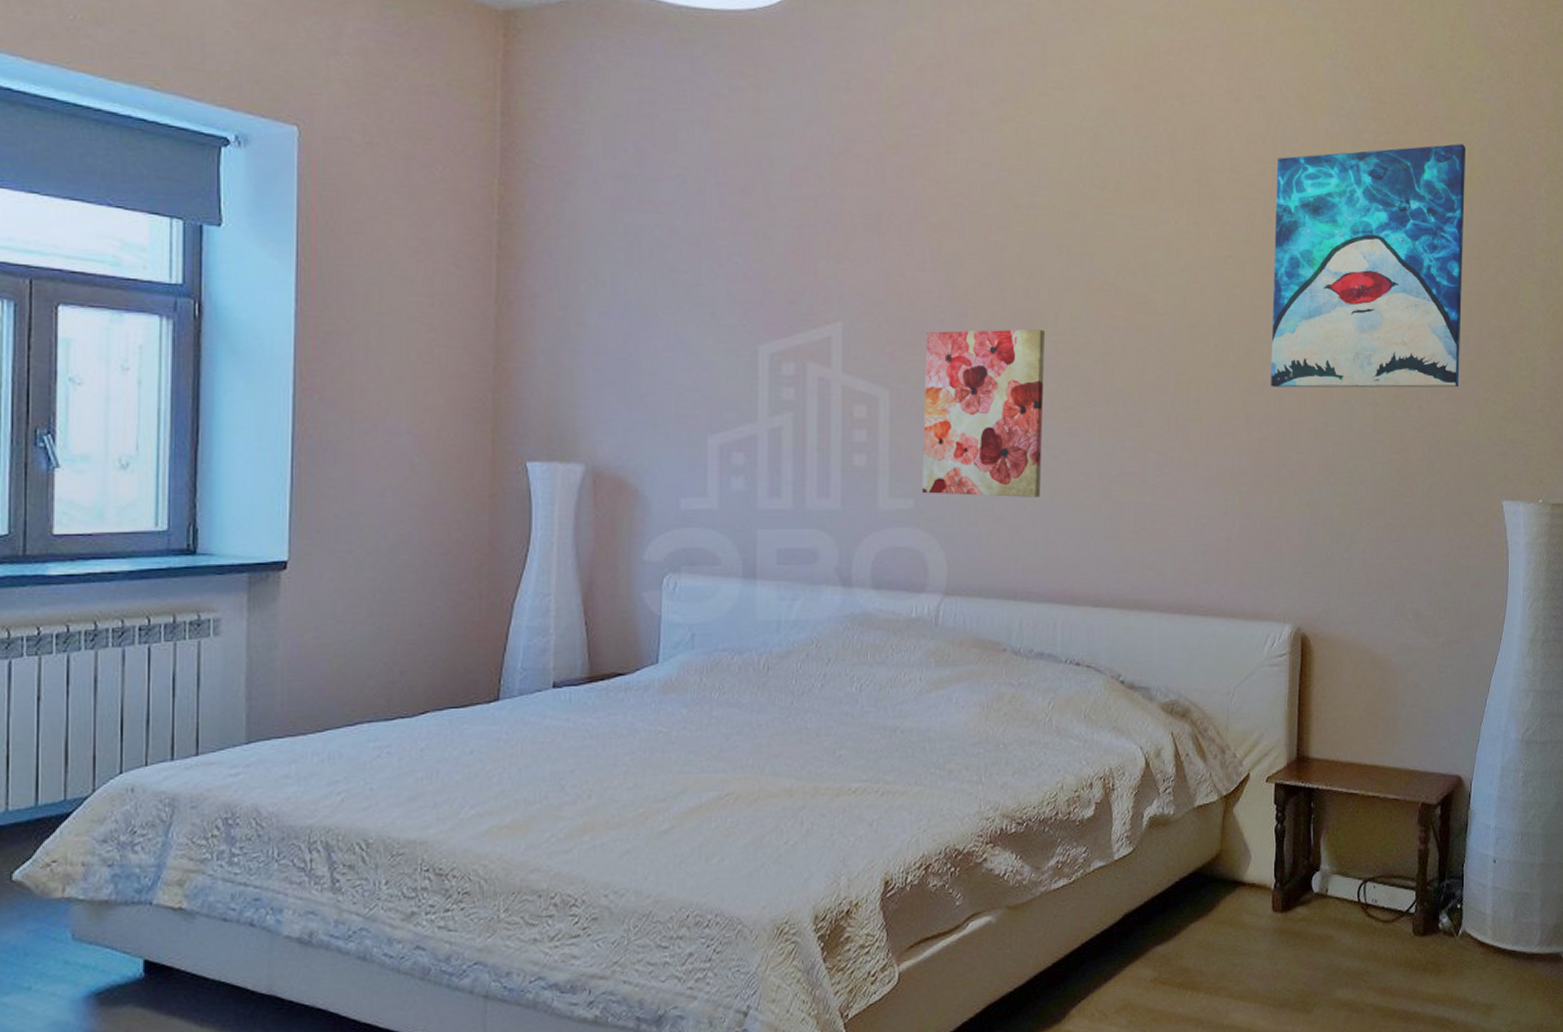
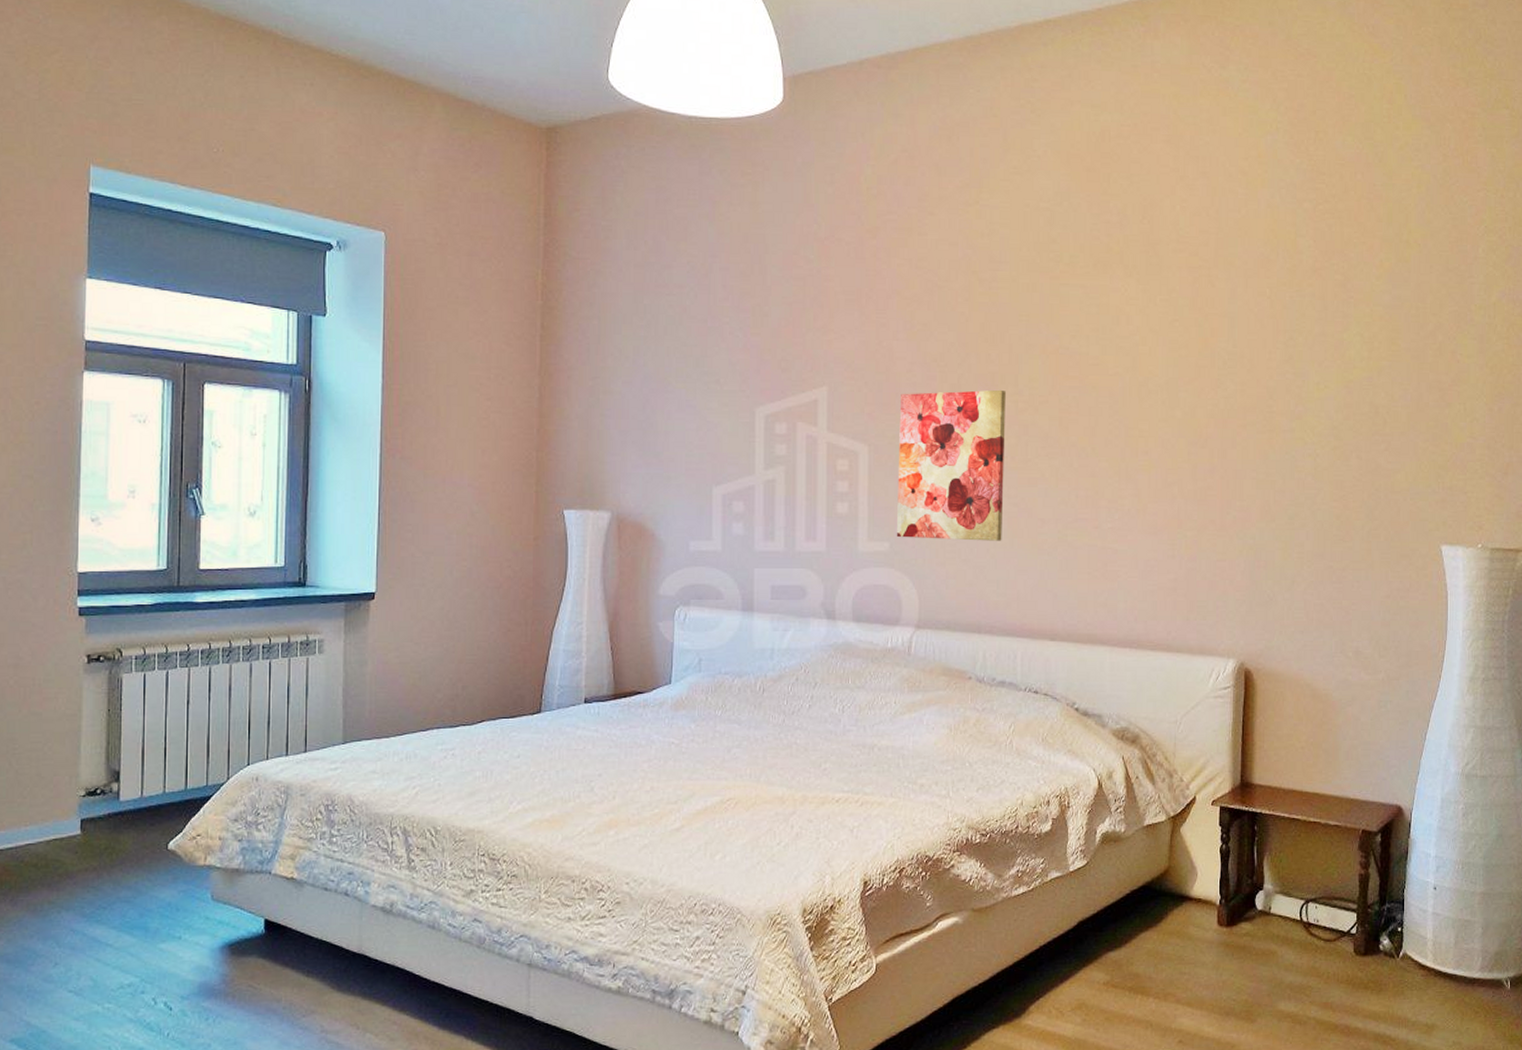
wall art: present [1271,144,1465,388] -> none [1215,209,1403,441]

